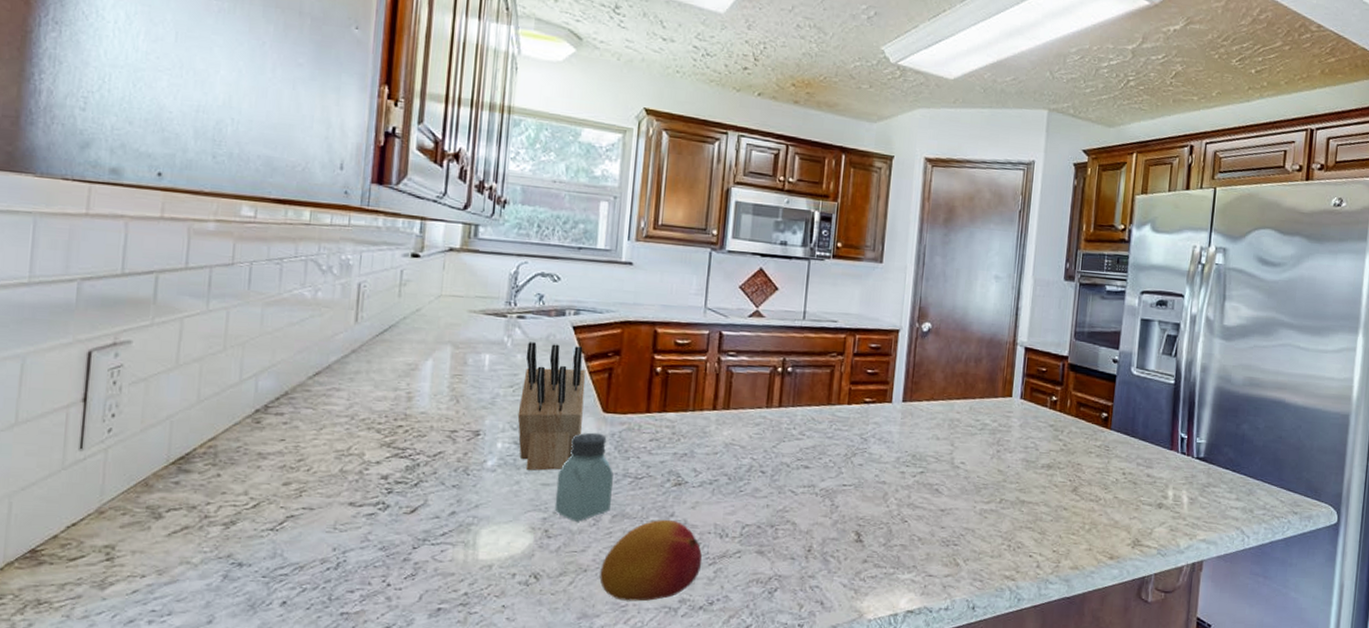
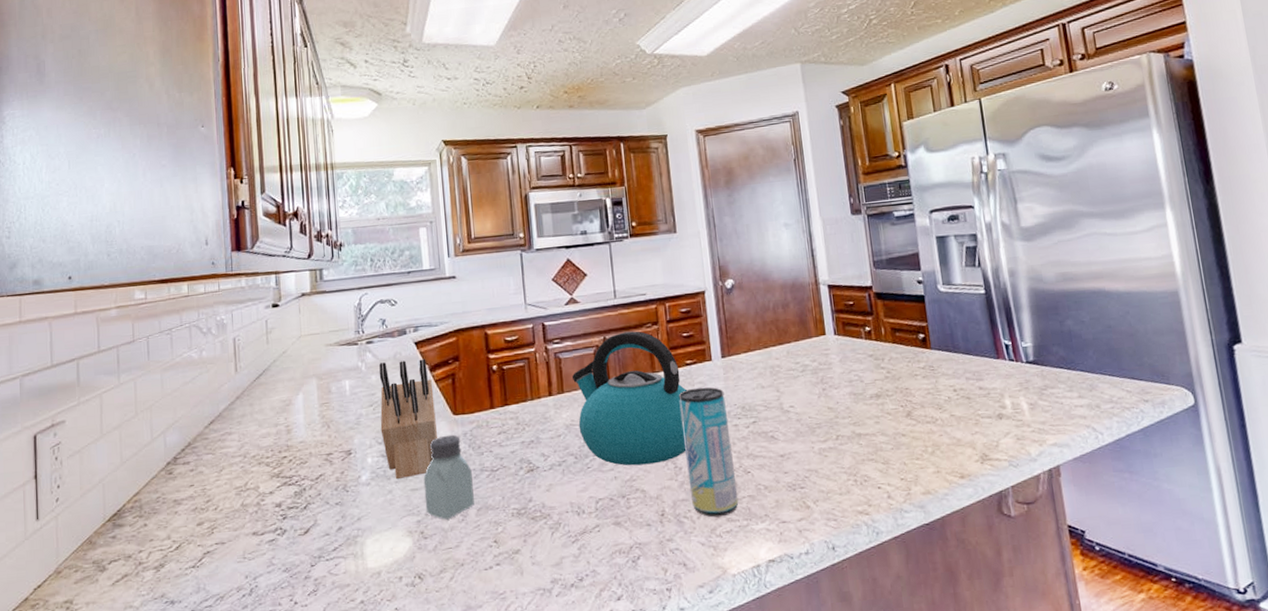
fruit: present [599,519,703,602] -> none [475,505,566,589]
kettle: none [738,356,860,498] -> present [571,331,687,466]
beverage can: none [842,427,898,562] -> present [678,387,739,518]

